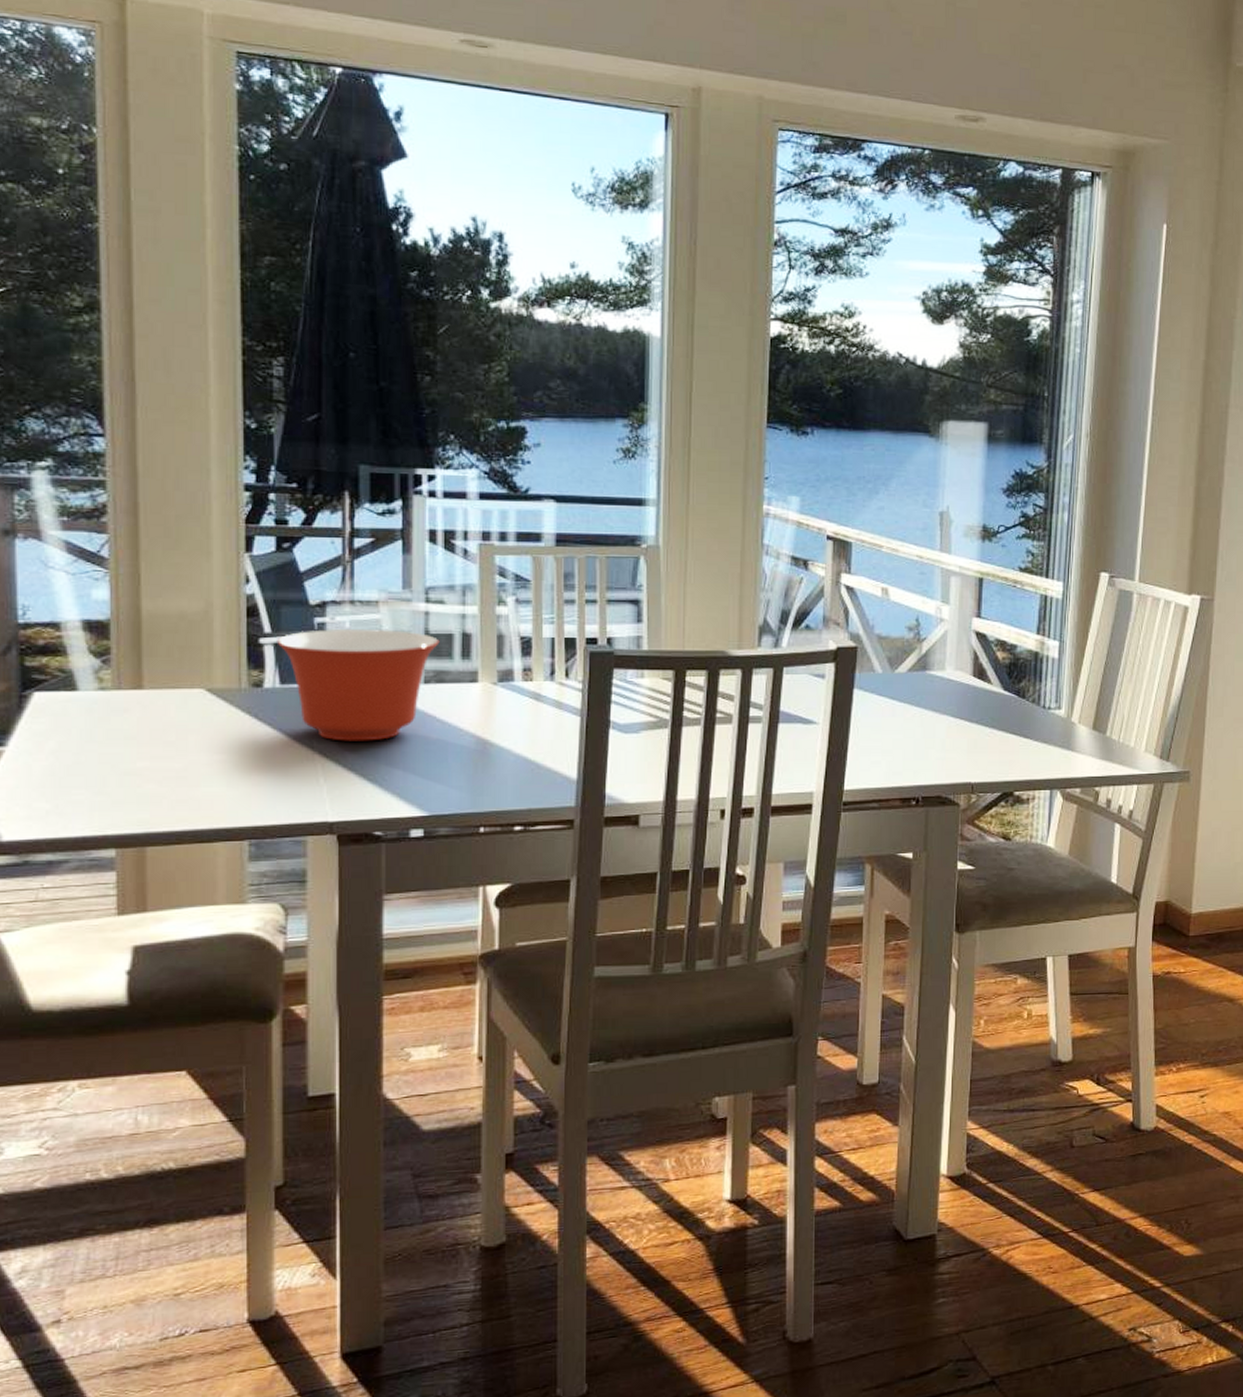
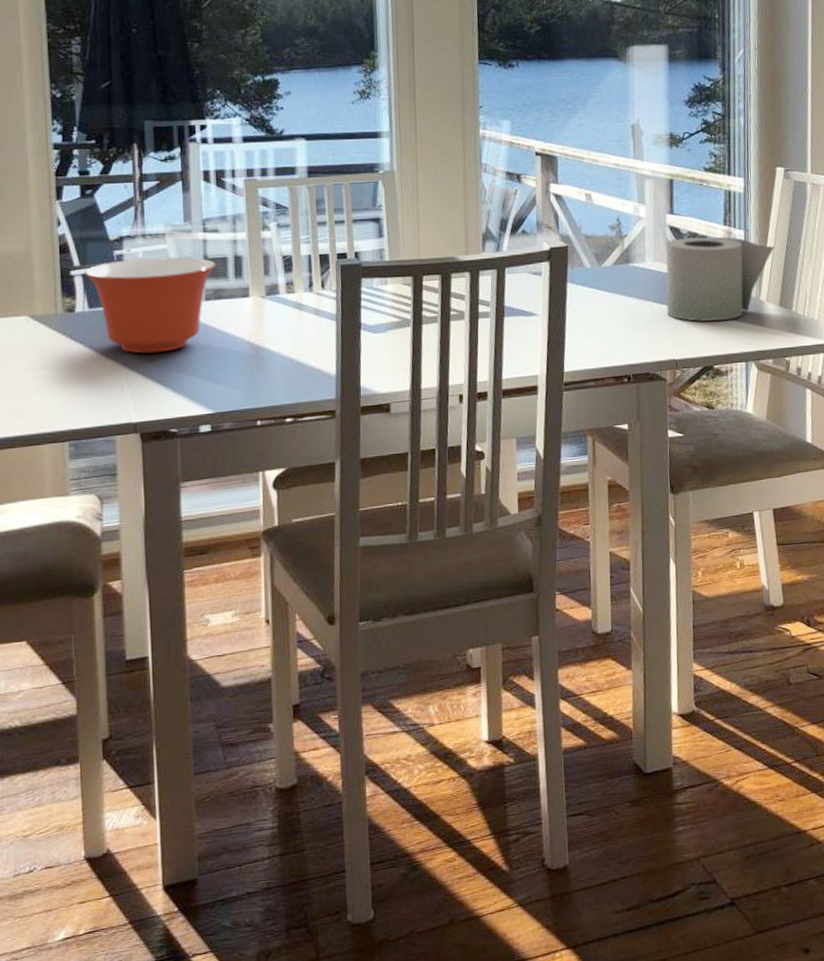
toilet paper roll: none [966,646,1092,742] -> present [665,236,775,322]

